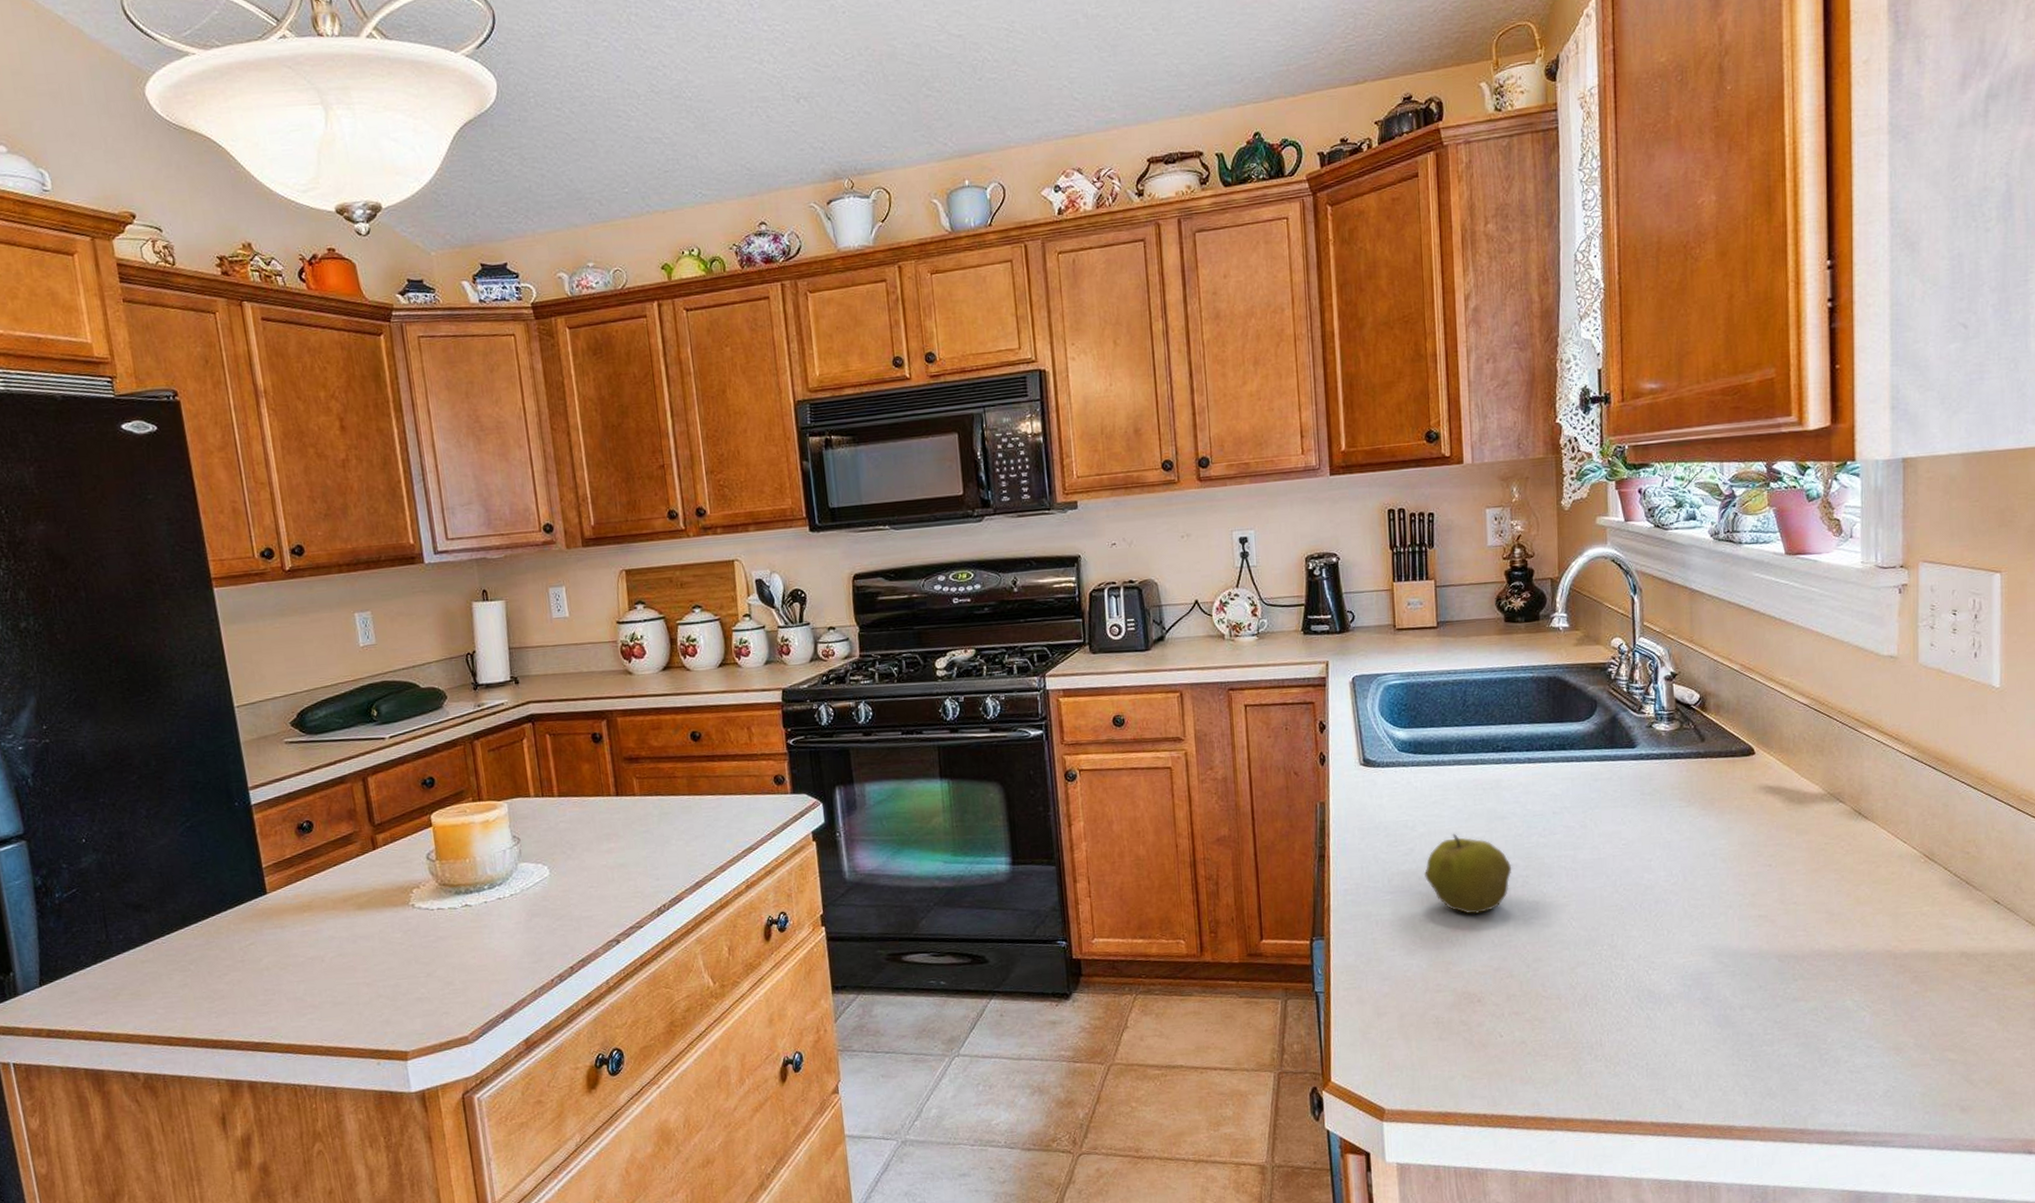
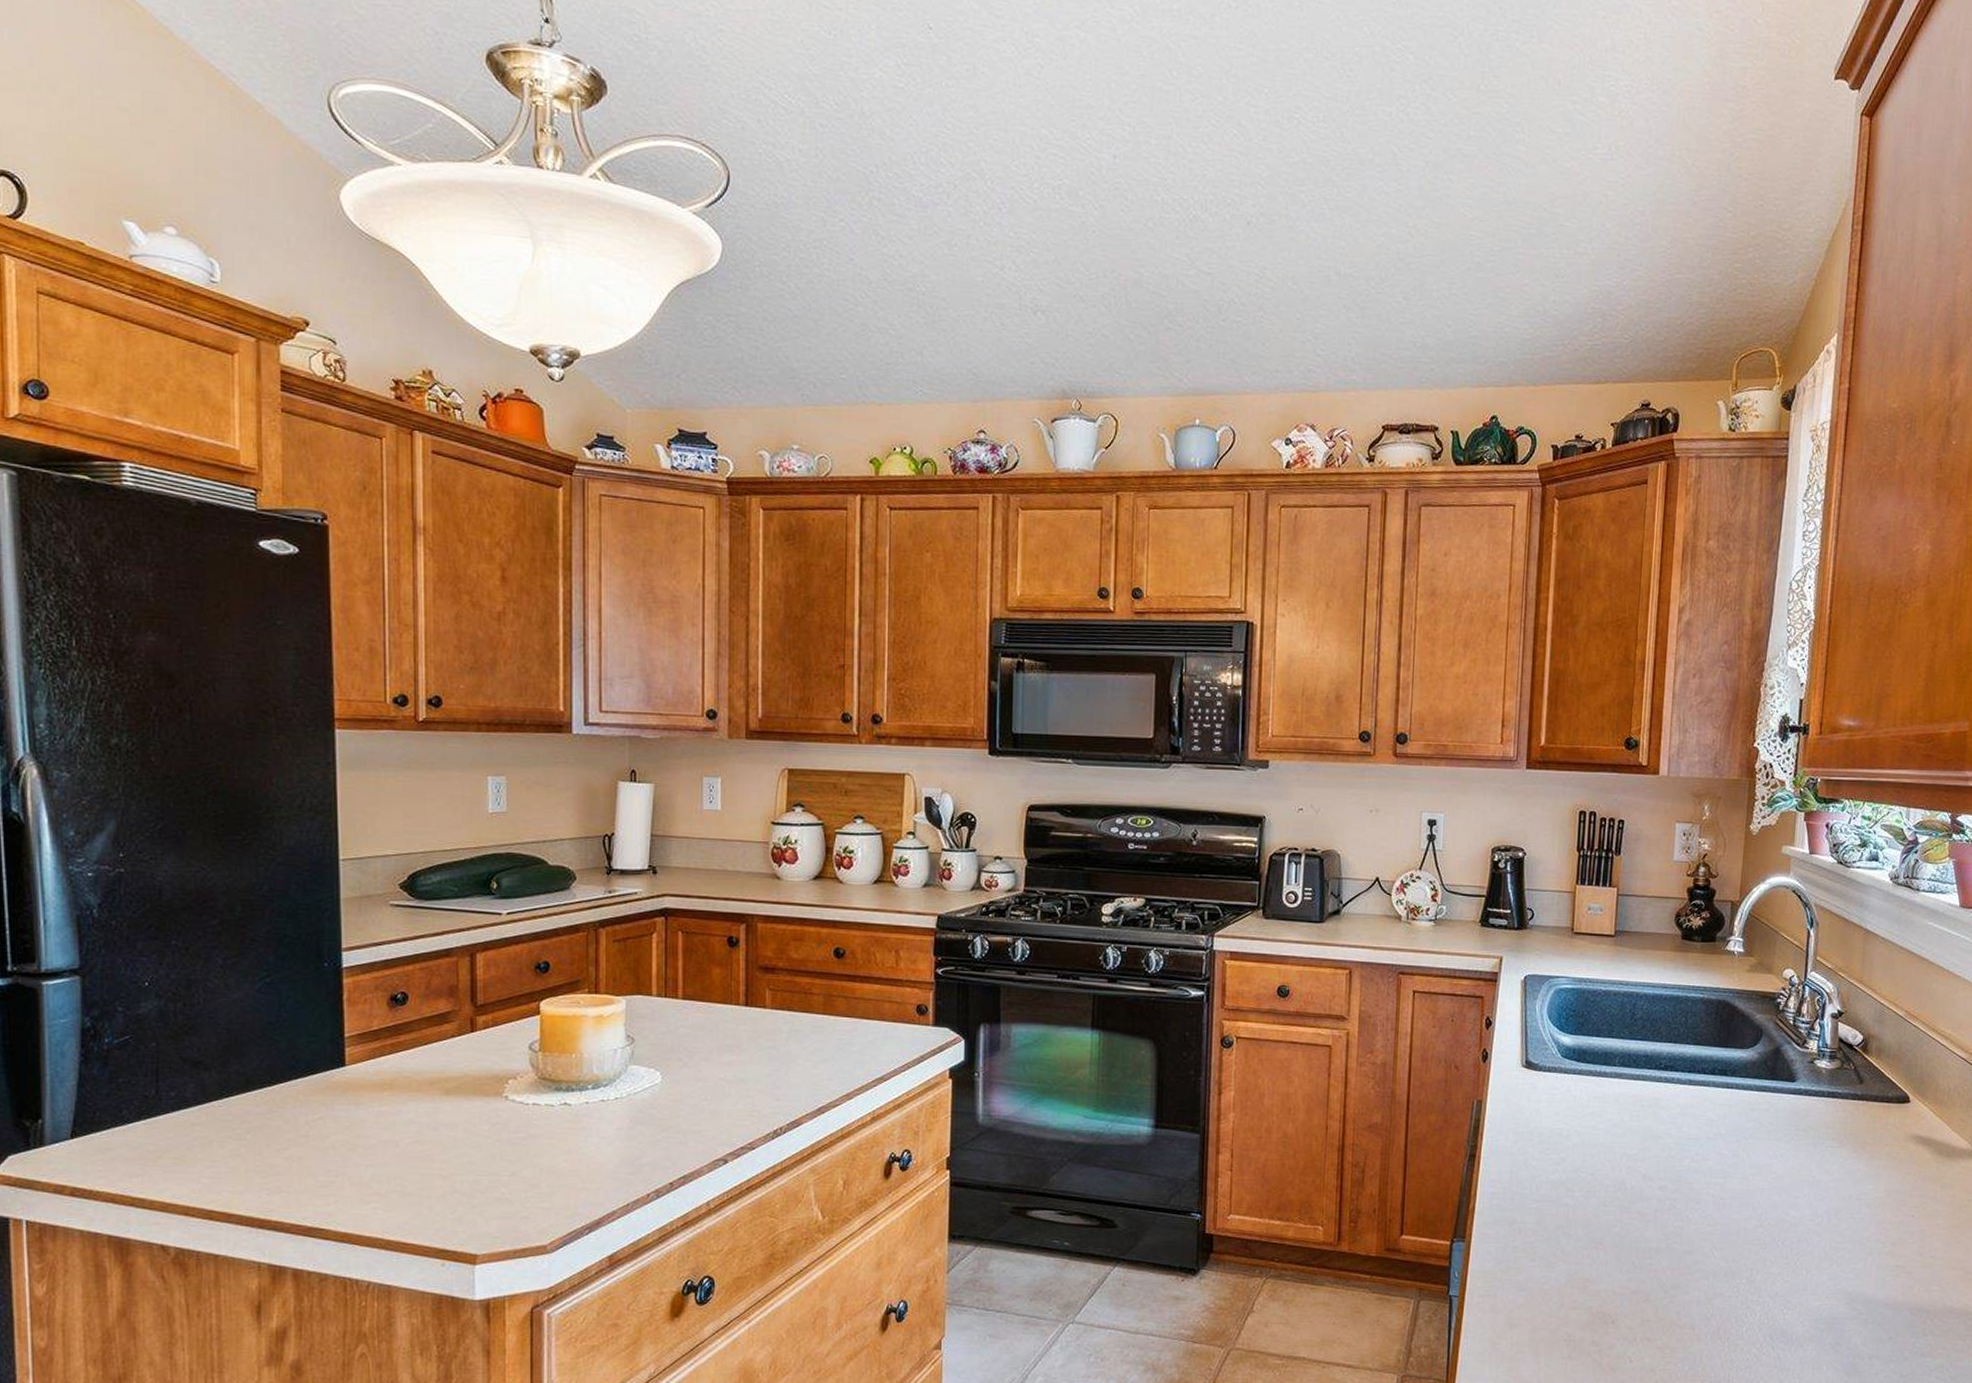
apple: present [1423,833,1512,914] -> none [1572,1147,1661,1232]

